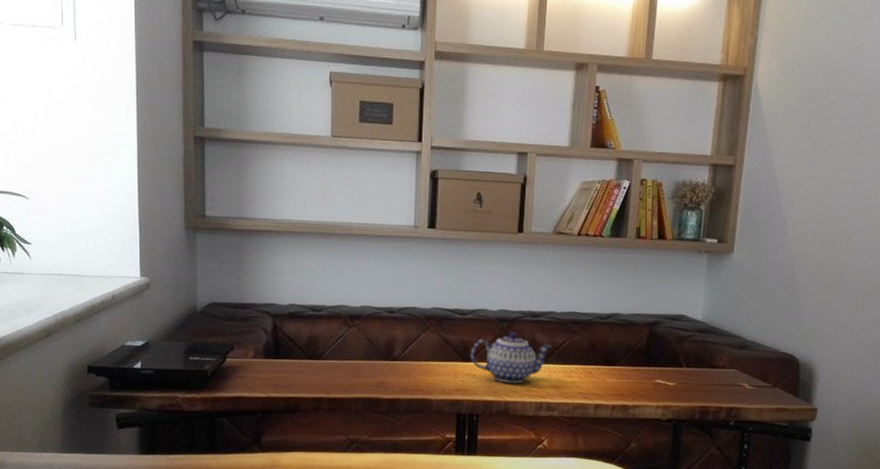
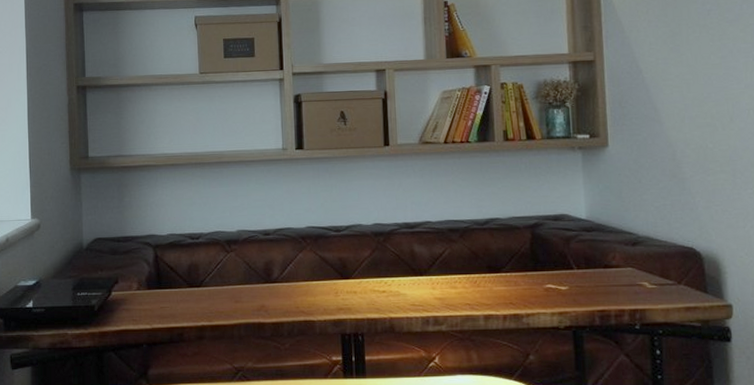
teapot: present [471,331,551,384] -> none [349,244,431,299]

